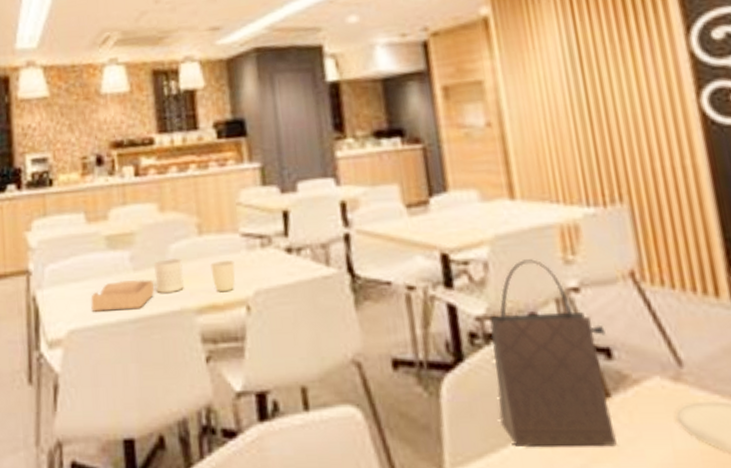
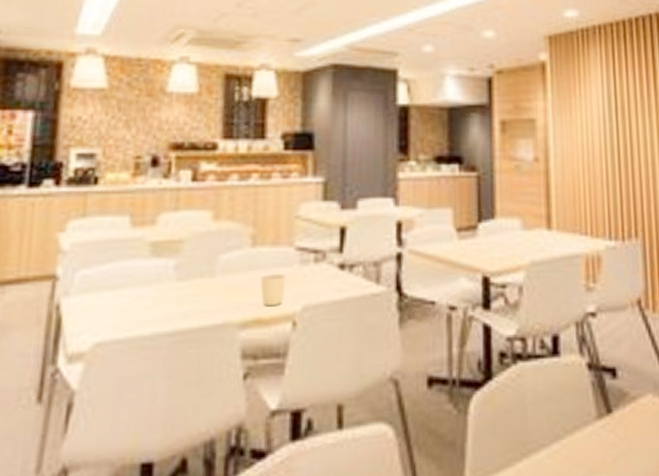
napkin holder: present [91,279,154,312] -> none [124,289,197,323]
mug: present [154,257,184,293] -> none [199,268,231,305]
handbag: present [489,259,617,446] -> none [518,285,613,461]

